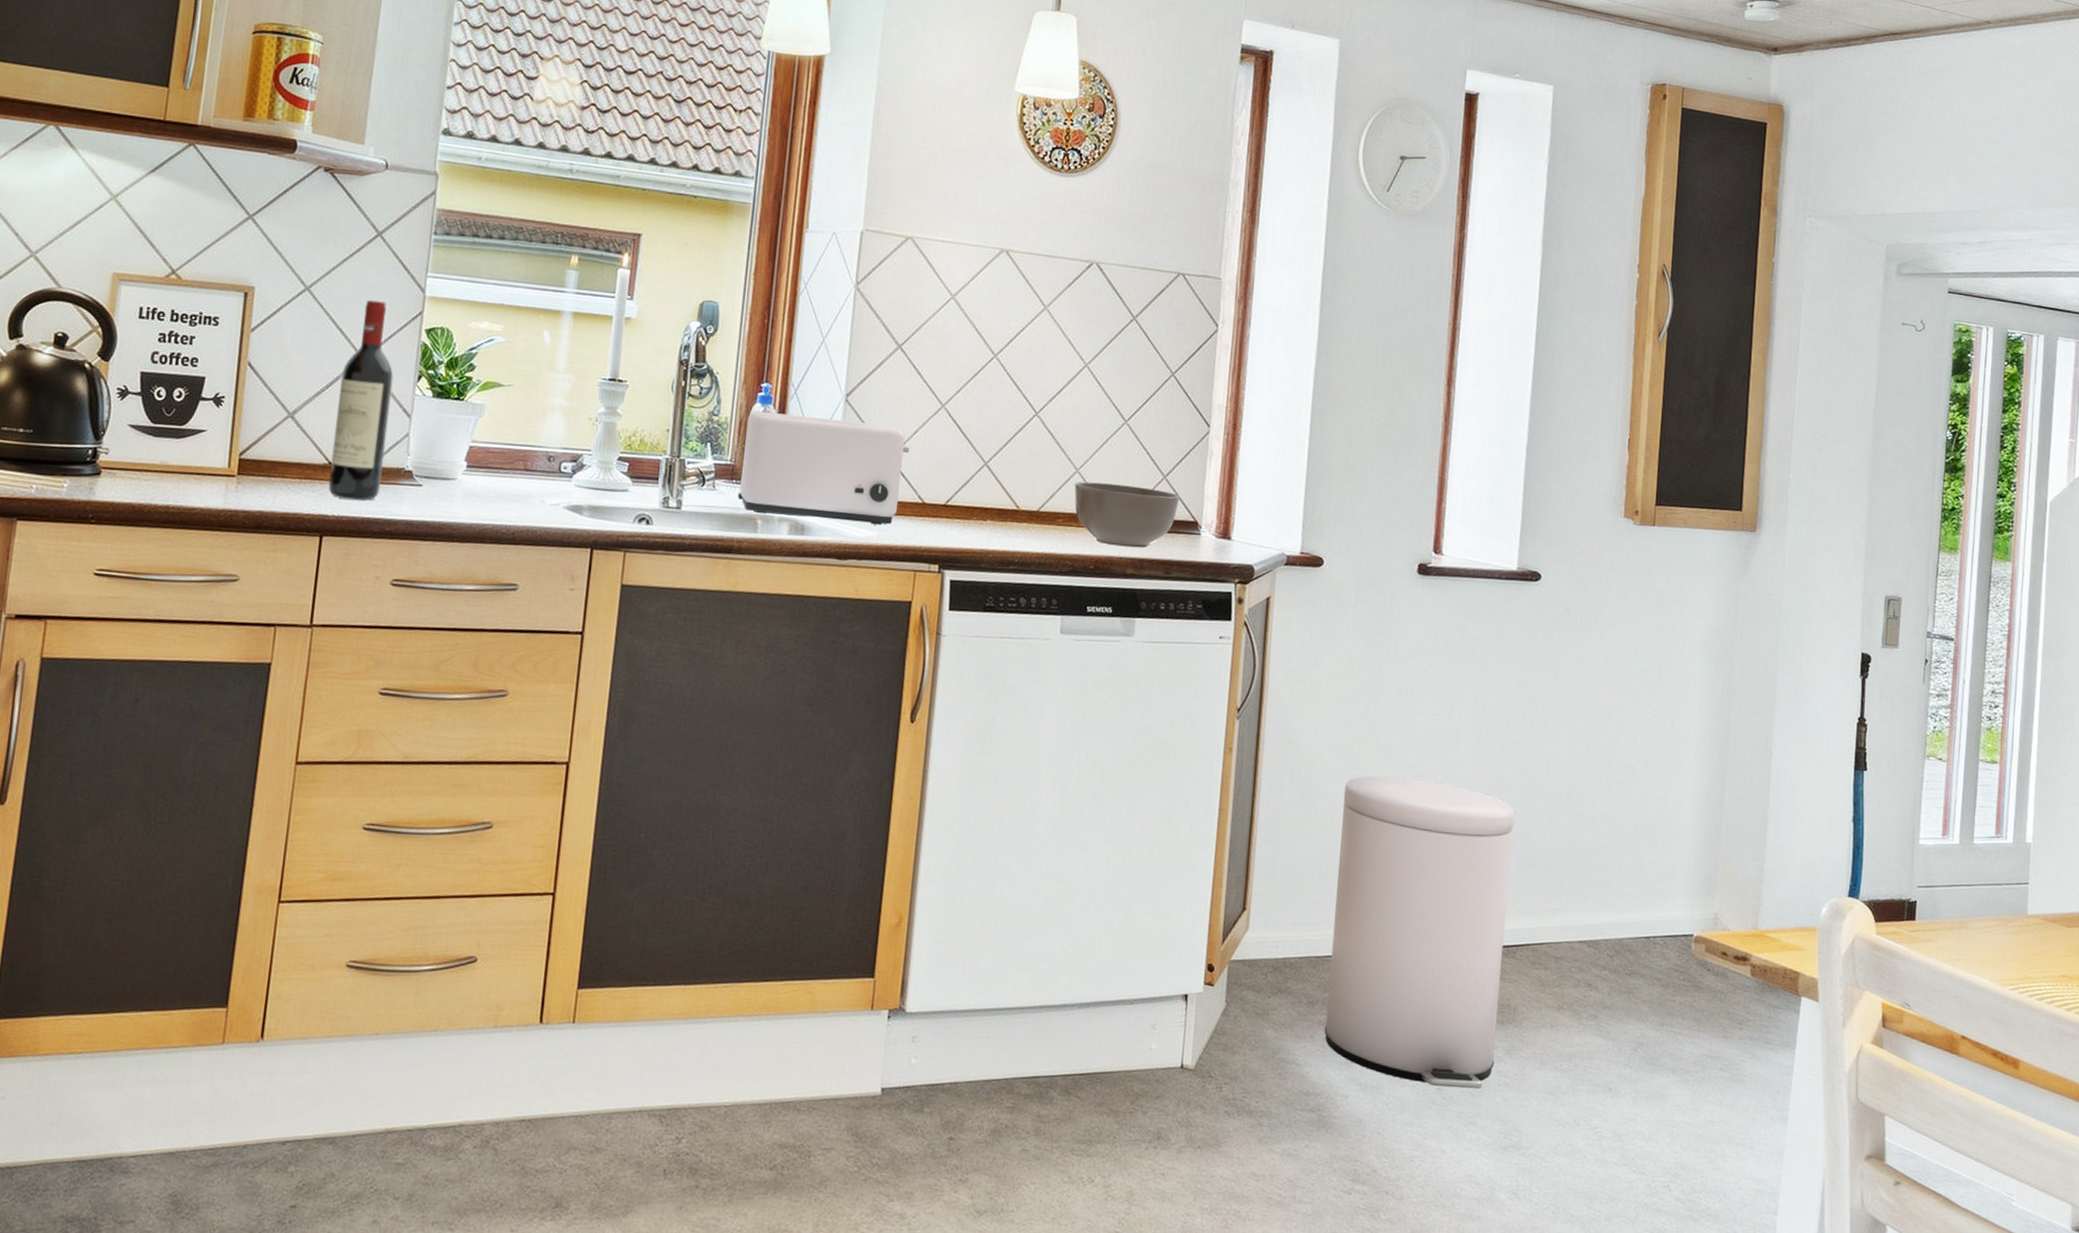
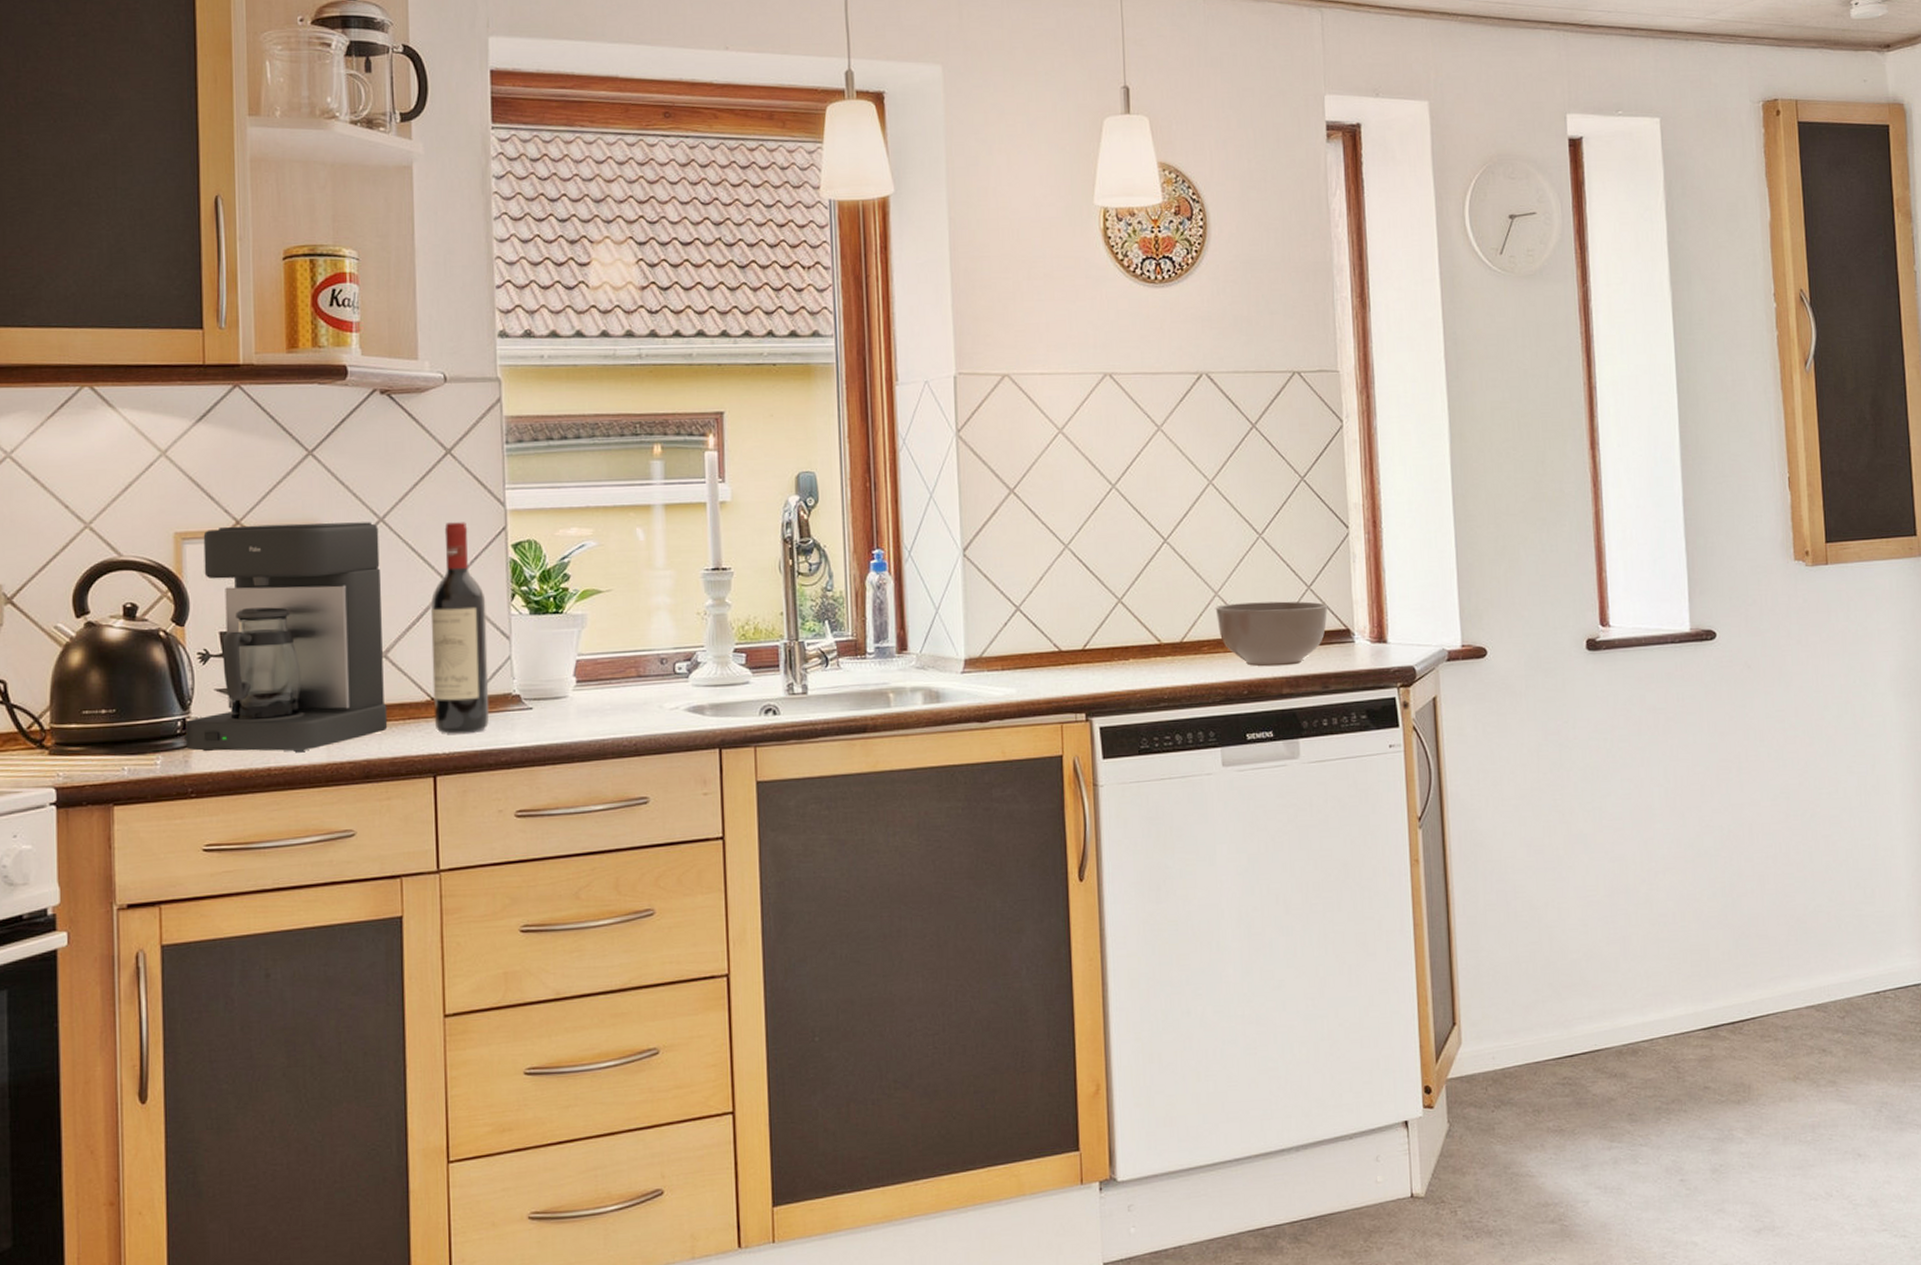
coffee maker: none [93,274,304,495] -> present [186,522,388,752]
toaster: present [737,411,910,525] -> none [863,574,1038,686]
pedal bin: present [1324,776,1515,1090] -> none [1541,863,1736,1179]

